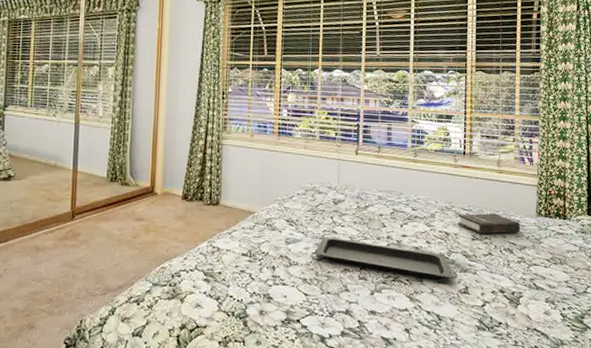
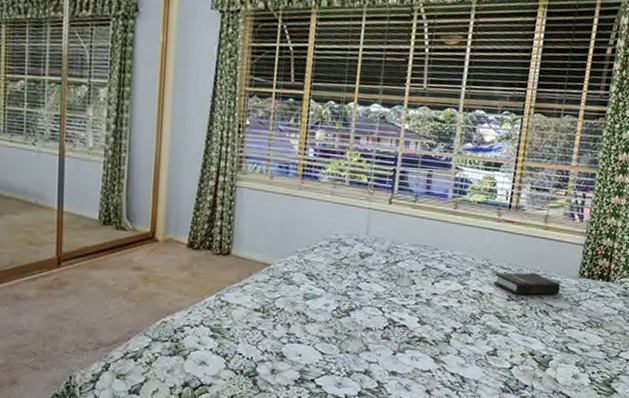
serving tray: present [315,237,454,280] -> none [336,293,484,341]

